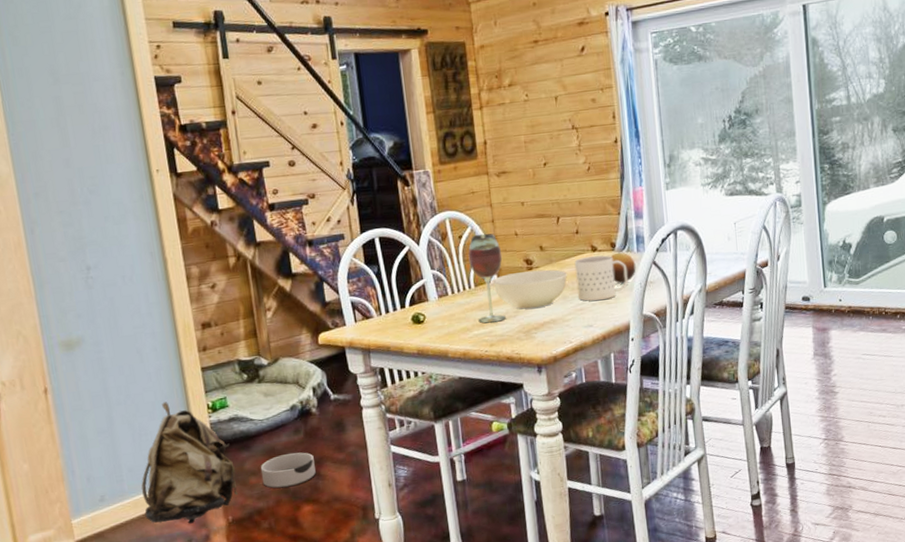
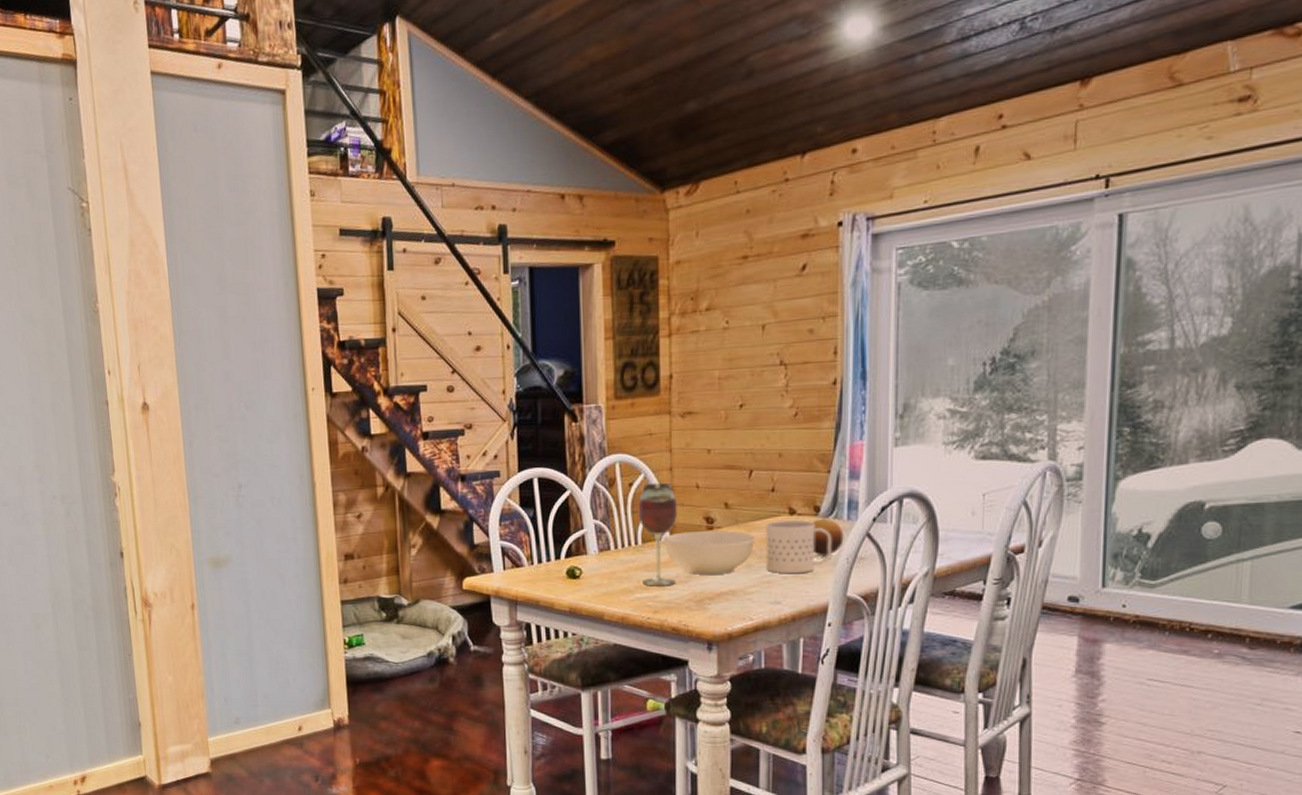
backpack: present [141,402,239,524] -> none [274,632,368,760]
pet bowl: present [260,452,316,489] -> none [391,703,448,738]

